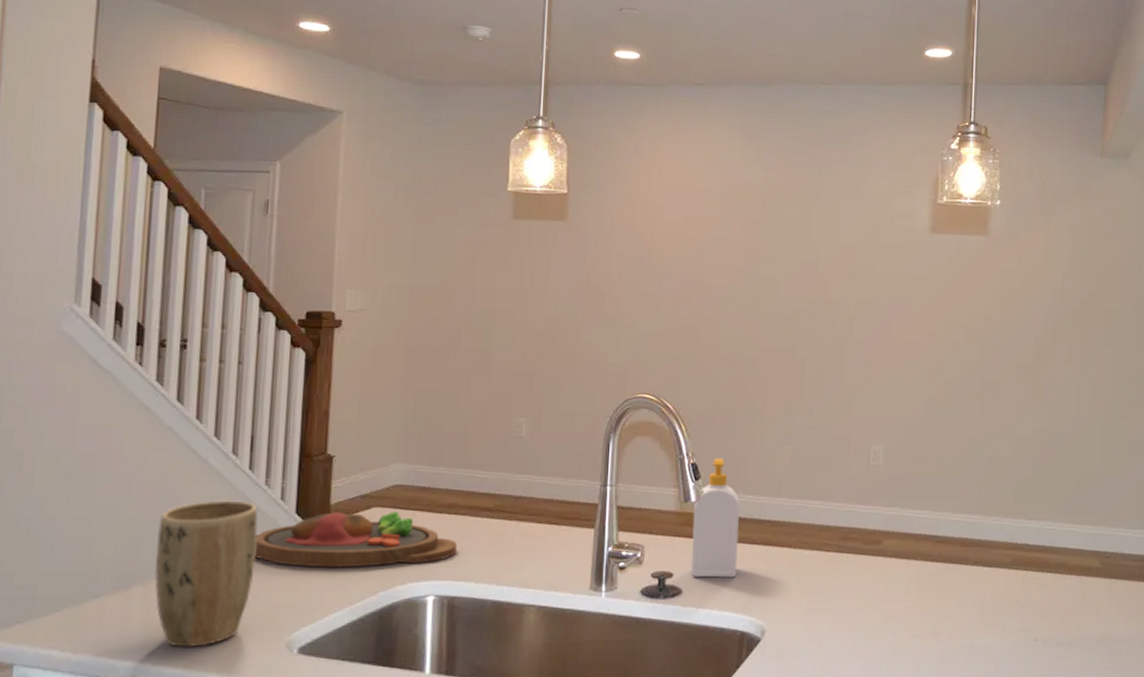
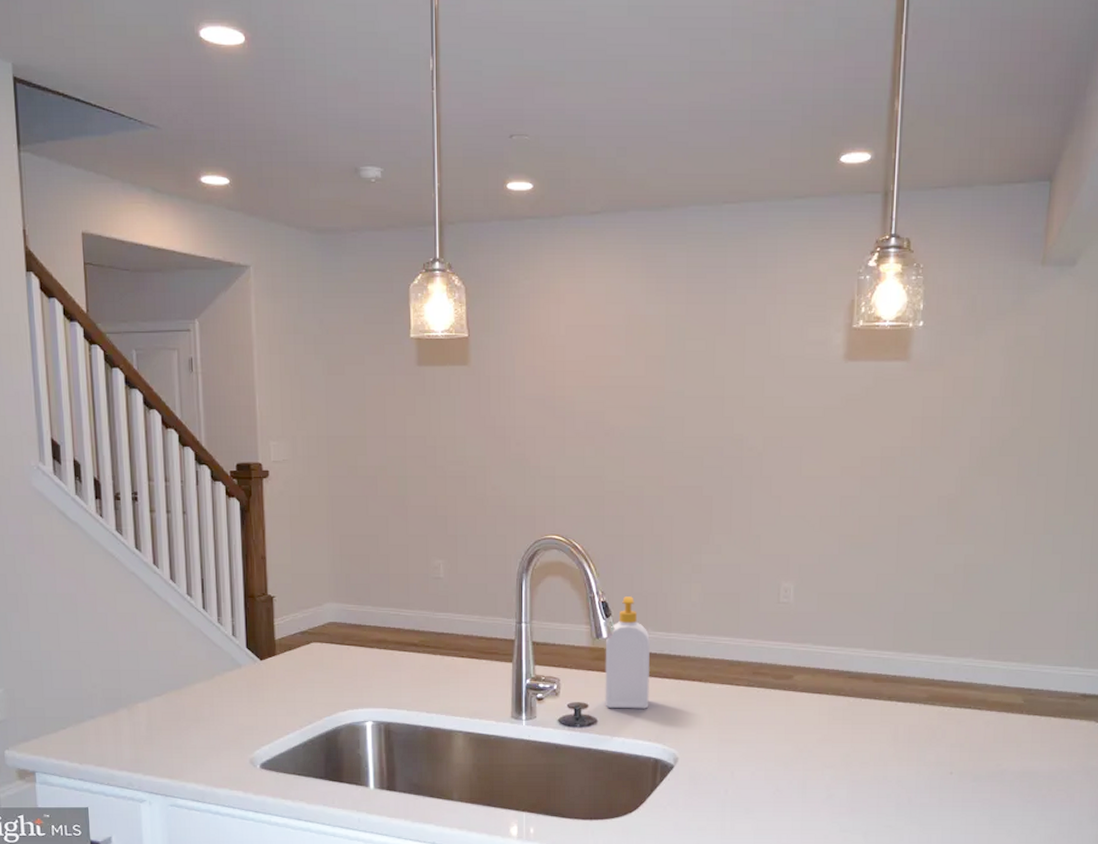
plant pot: present [154,500,258,648] -> none [133,636,217,762]
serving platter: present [254,511,458,568] -> none [215,646,389,695]

